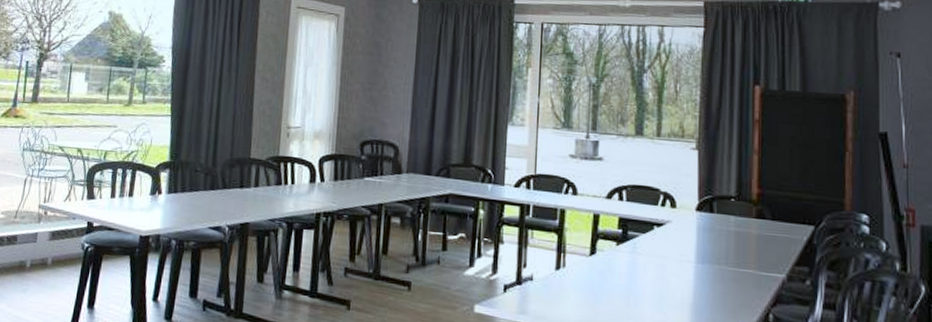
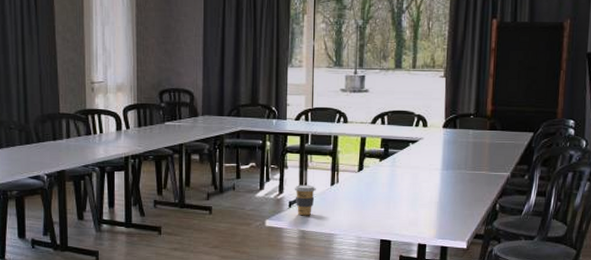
coffee cup: none [510,265,537,305] -> present [294,184,316,216]

